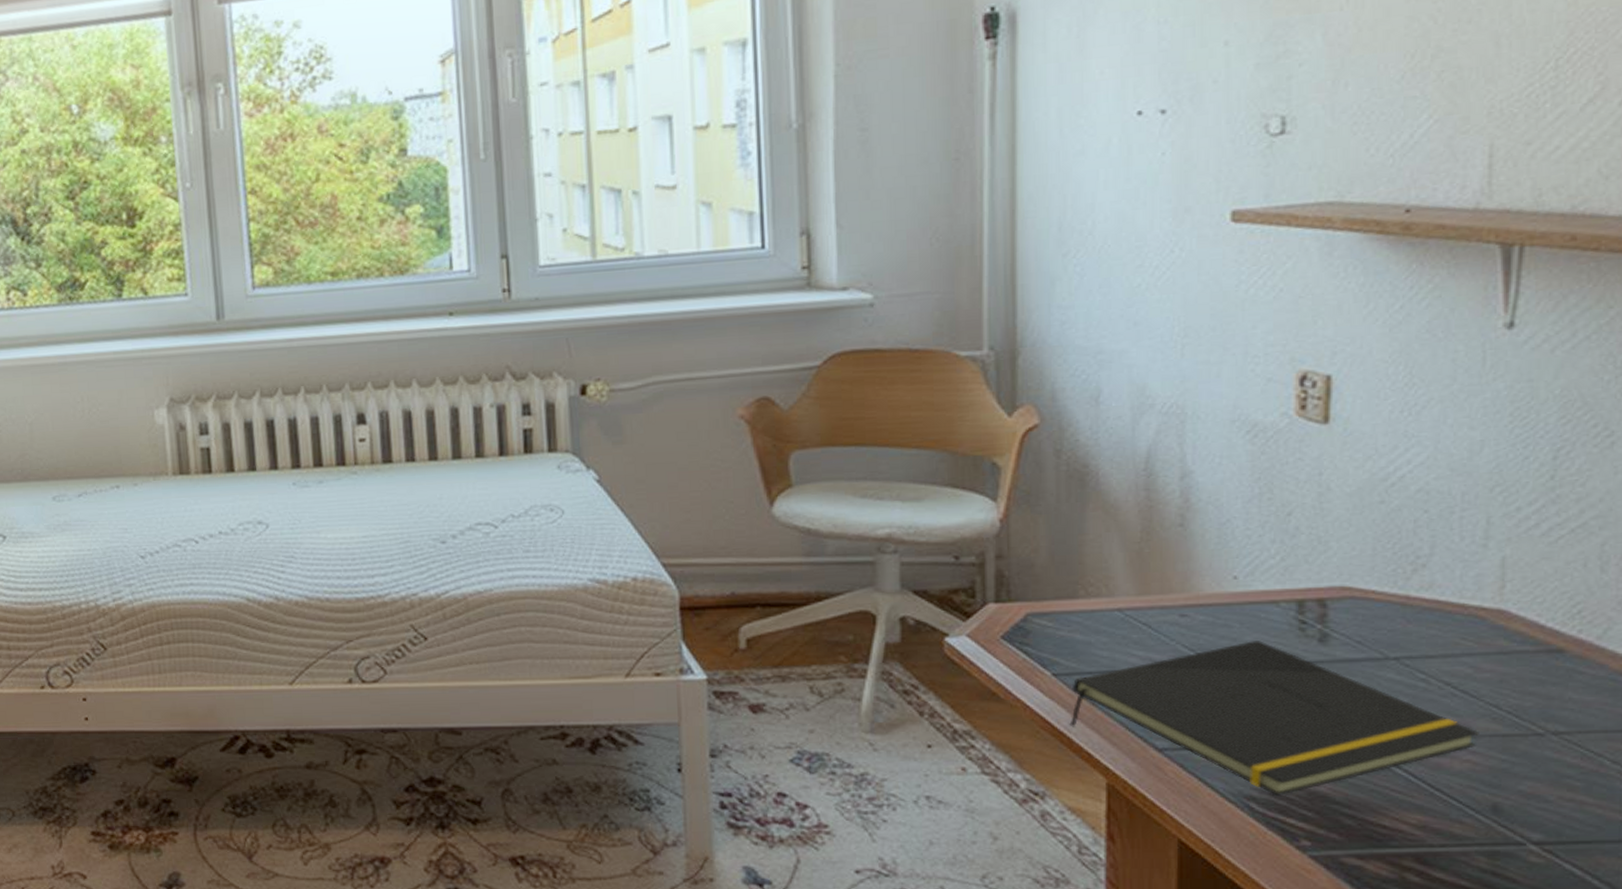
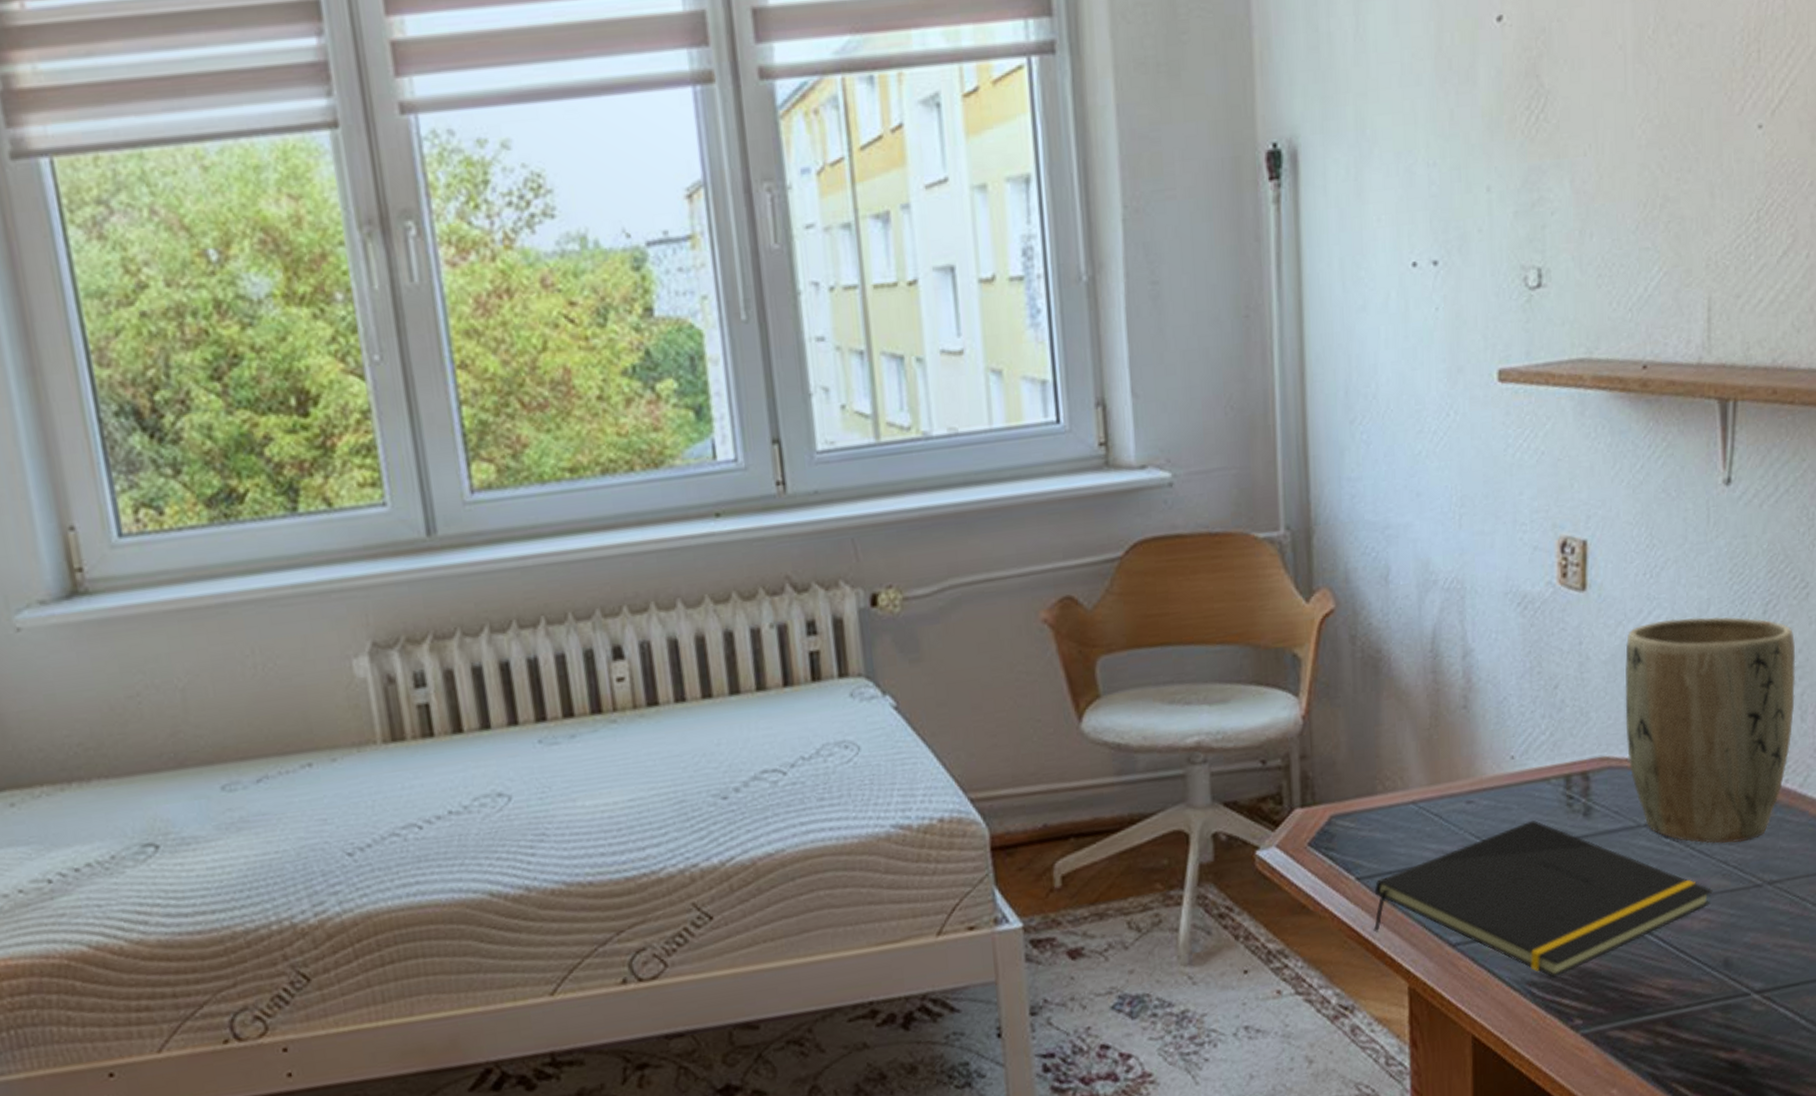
plant pot: none [1373,457,1595,688] -> present [1625,616,1796,844]

